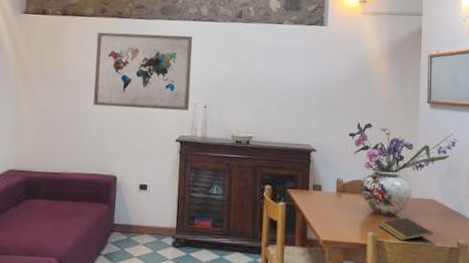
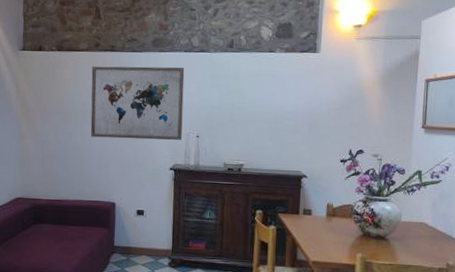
notepad: present [379,217,433,241] -> none [368,240,422,262]

